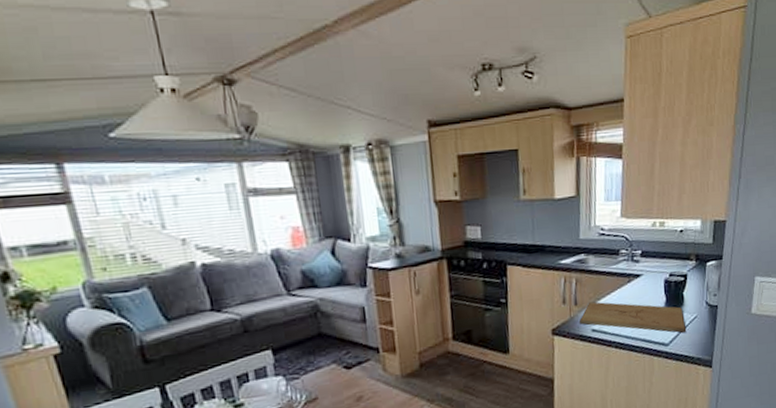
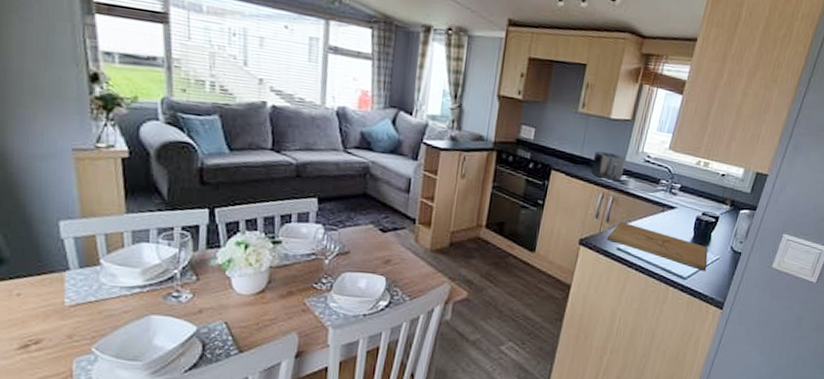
toaster: none [546,234,581,264] -> present [591,151,626,182]

